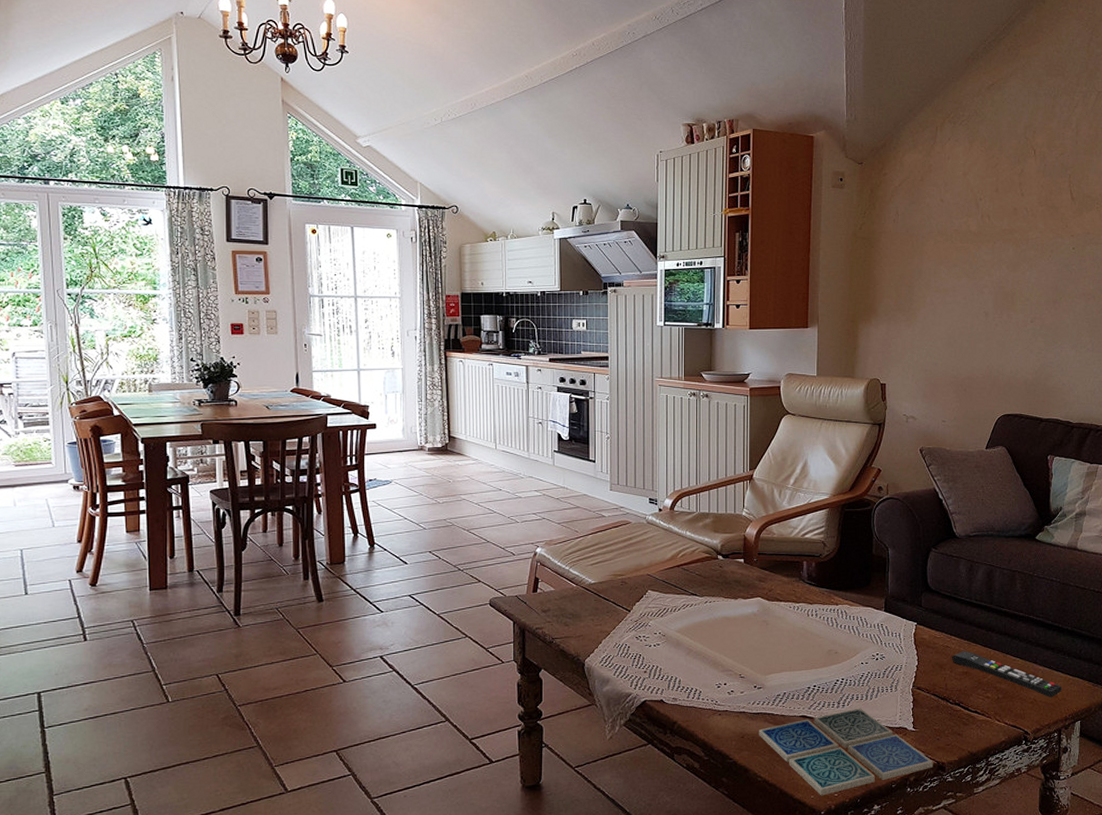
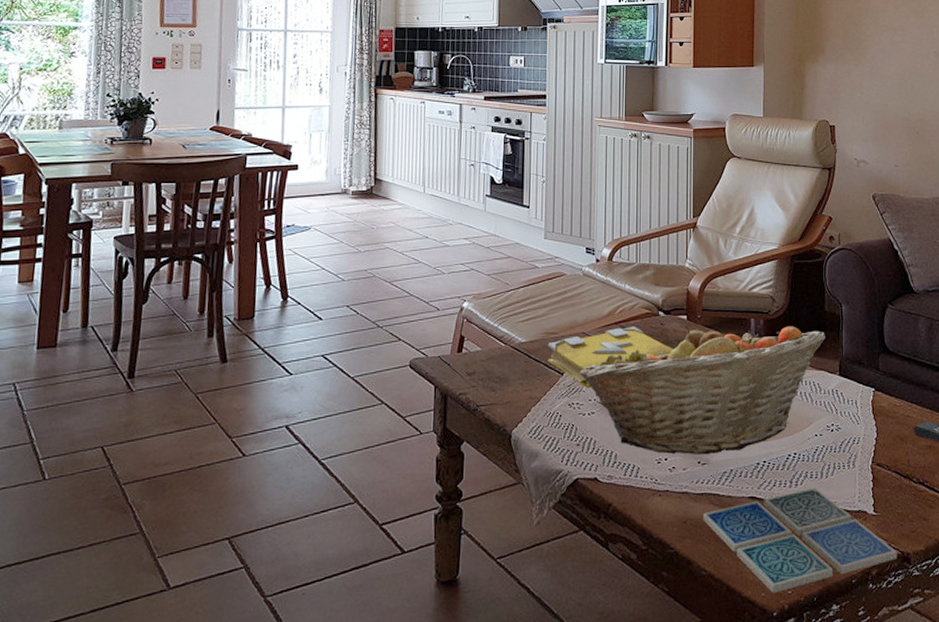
spell book: none [616,569,731,623] -> present [548,327,673,388]
fruit basket: none [645,567,872,681] -> present [579,325,825,455]

